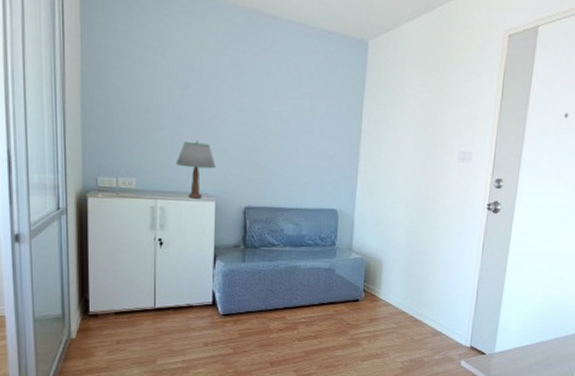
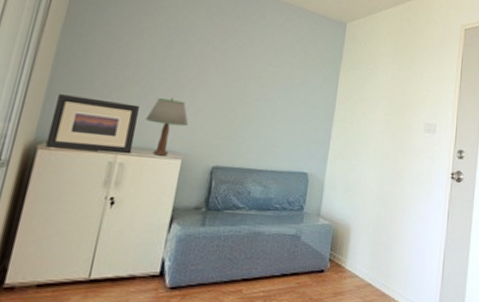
picture frame: none [92,144,169,199] -> present [45,94,139,154]

